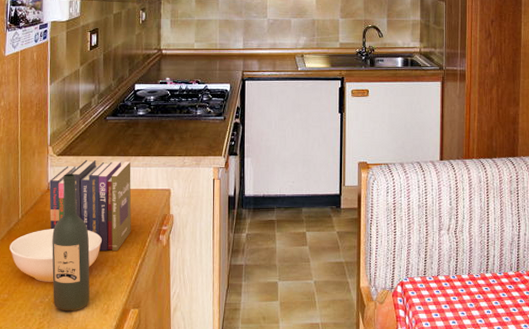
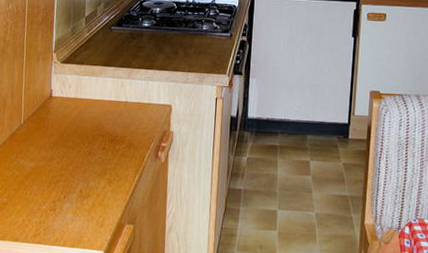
bowl: present [10,229,102,282] -> none [11,136,101,190]
books: present [49,160,132,251] -> none [51,69,133,164]
wine bottle: present [52,174,90,311] -> none [50,82,89,222]

